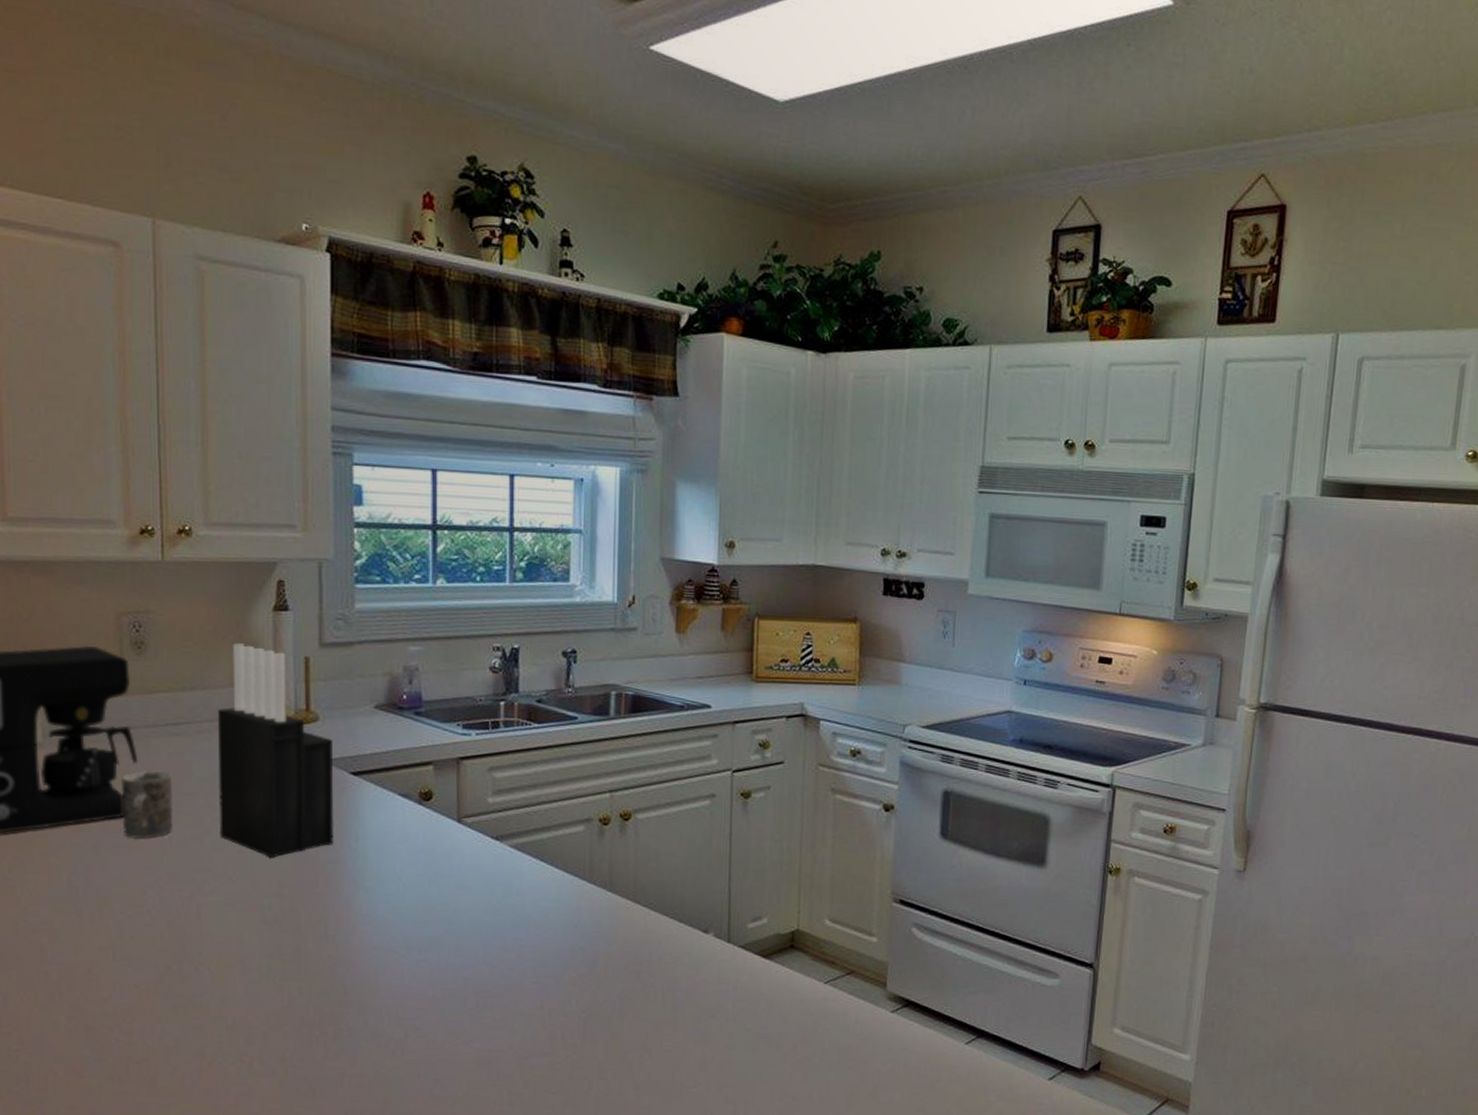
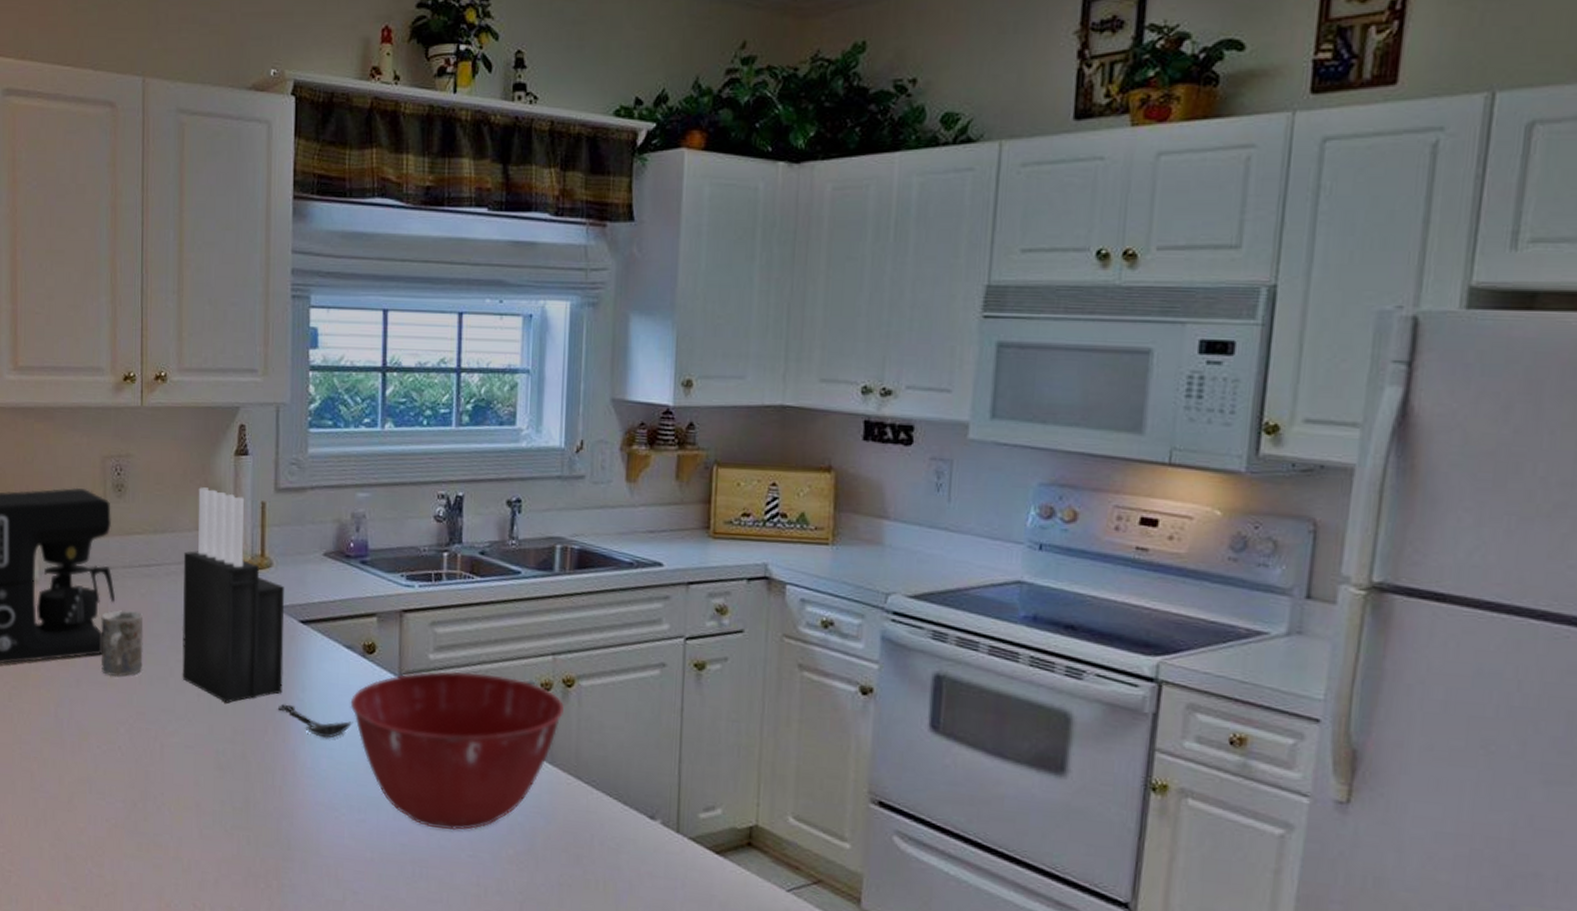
spoon: none [330,854,411,885] -> present [278,704,353,739]
mixing bowl: none [407,812,623,961] -> present [350,671,565,831]

